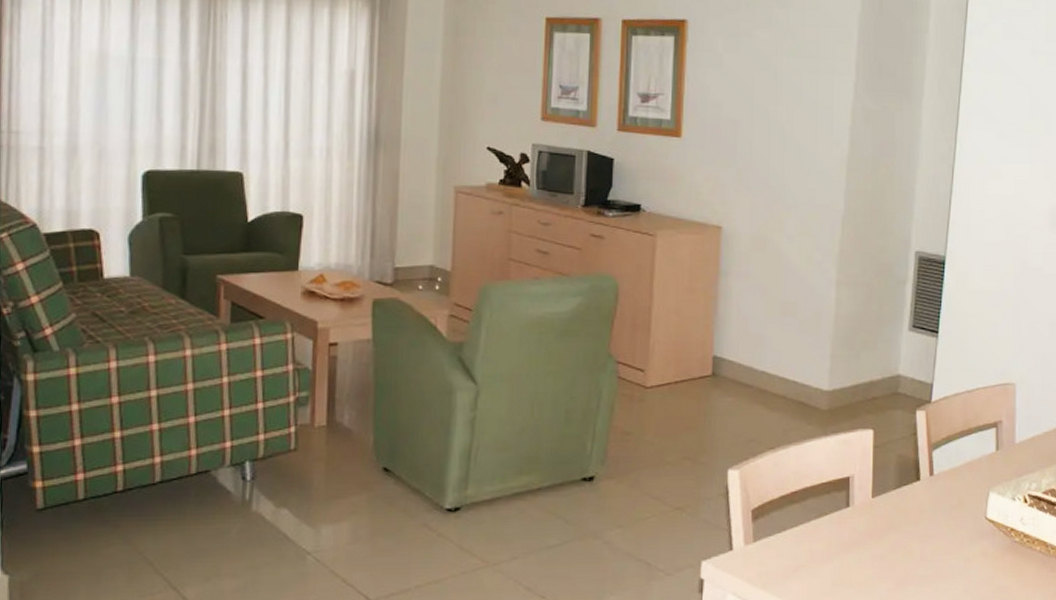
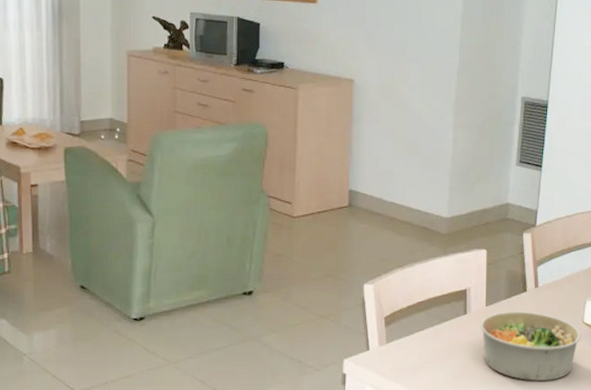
bowl: none [866,504,983,589] -> present [481,311,581,381]

